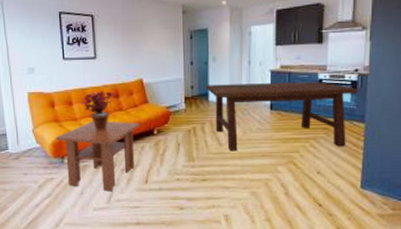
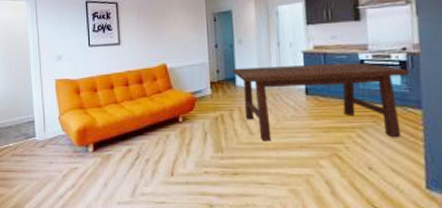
coffee table: present [55,121,140,192] -> none [80,108,165,184]
potted plant: present [81,90,116,131] -> none [105,76,140,118]

